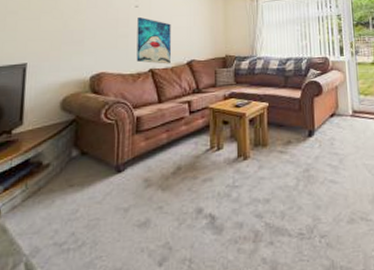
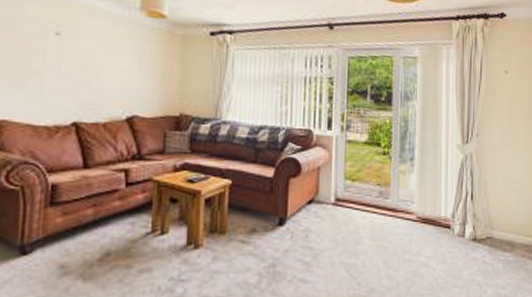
wall art: present [136,16,171,64] -> none [54,48,106,118]

